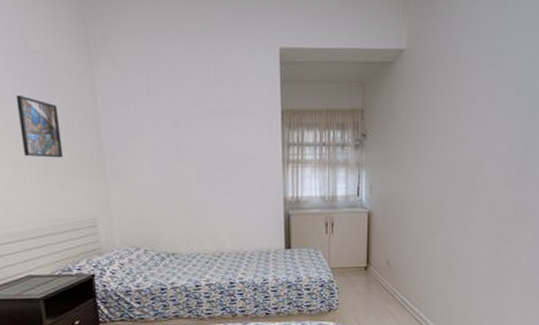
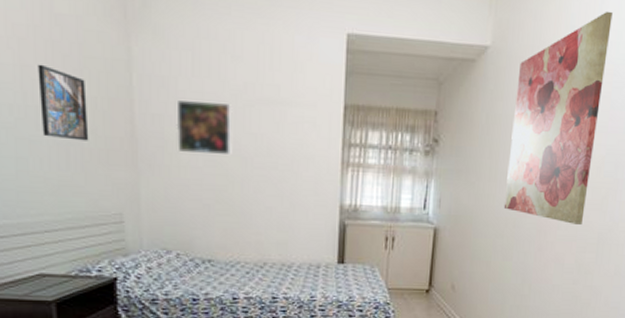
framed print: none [136,117,187,161] -> present [176,100,233,154]
wall art: none [428,10,512,200] -> present [503,10,613,225]

